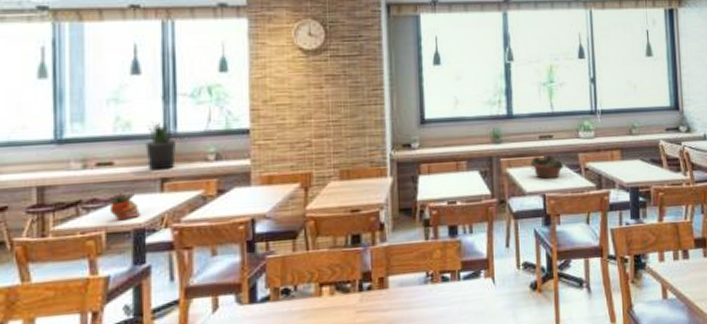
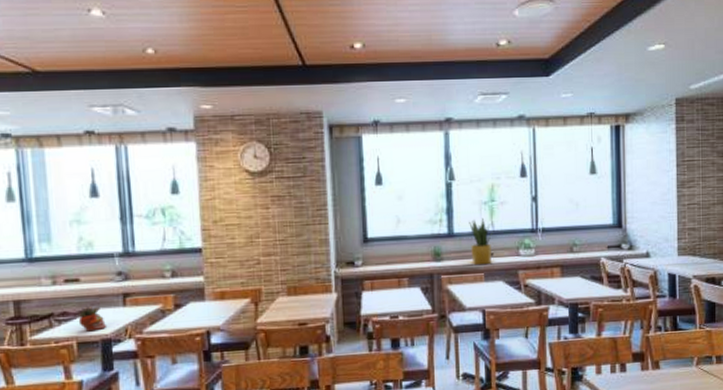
planter: present [145,122,176,171] -> none [107,241,135,287]
planter: none [528,99,553,147] -> present [469,217,493,264]
succulent planter: present [531,152,566,180] -> none [471,270,505,296]

